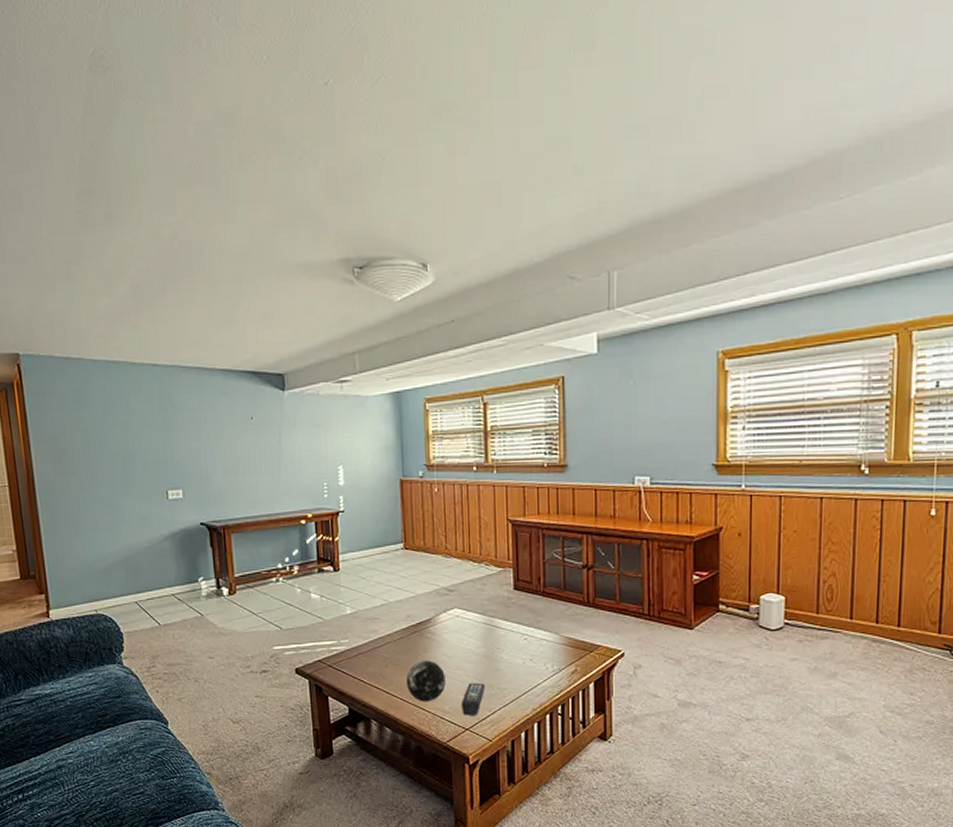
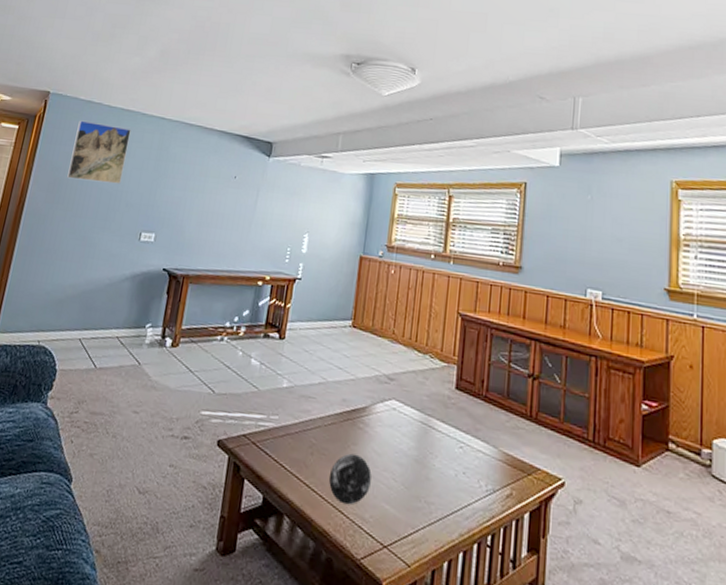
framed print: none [63,380,130,447] -> present [67,120,131,184]
remote control: present [462,682,486,715] -> none [383,489,413,531]

